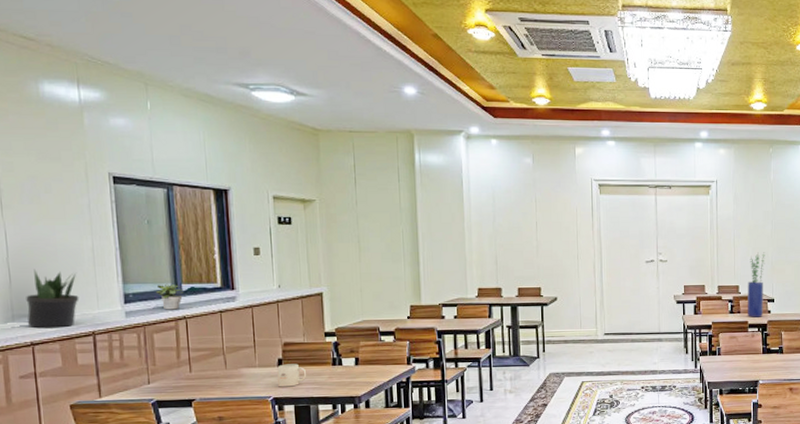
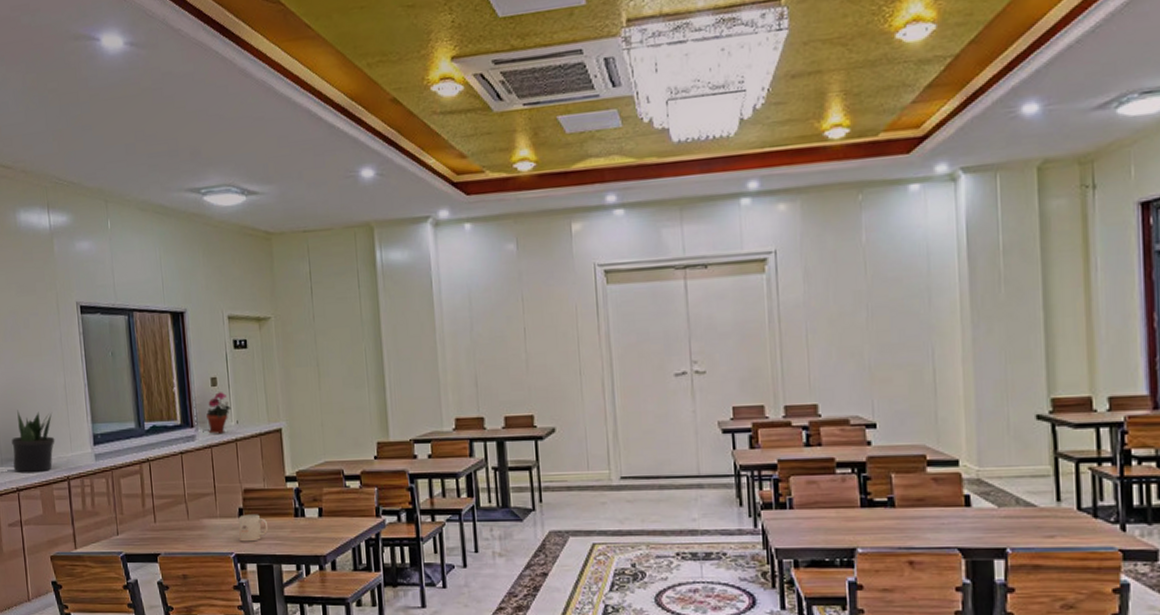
potted plant: present [155,283,184,310] -> none [121,422,146,452]
potted plant: none [248,260,274,297] -> present [206,392,232,435]
vase: present [748,252,765,318] -> none [831,352,859,453]

